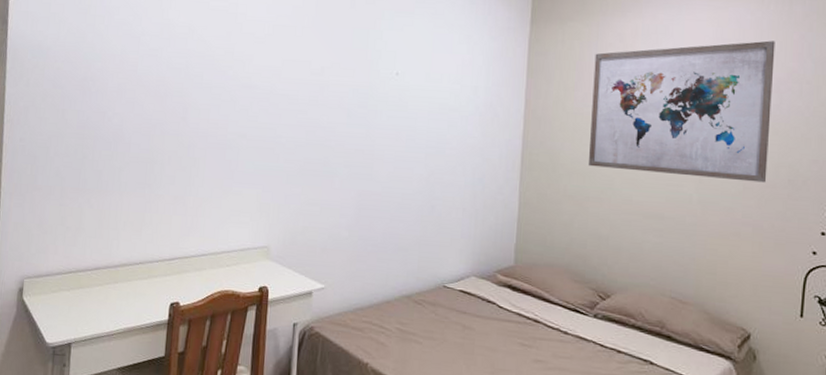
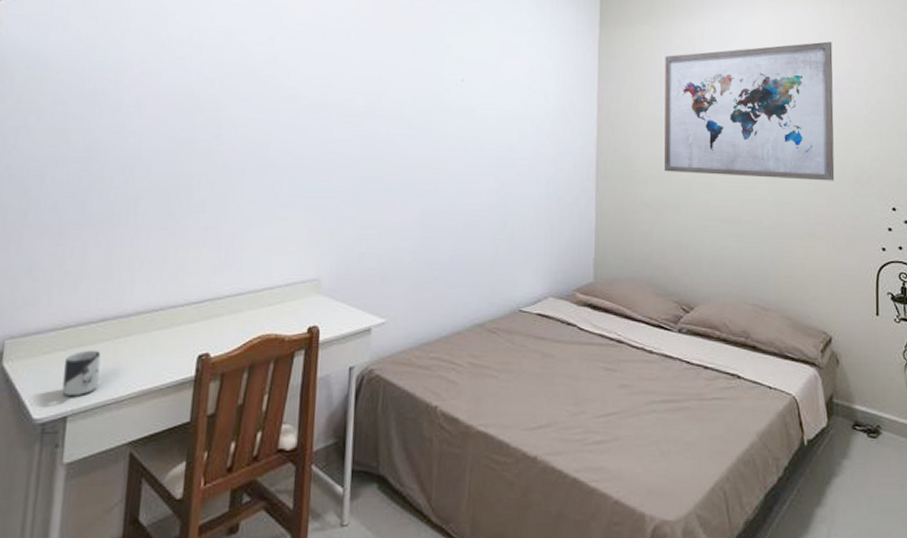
cup: none [67,292,96,329] -> present [62,351,101,397]

